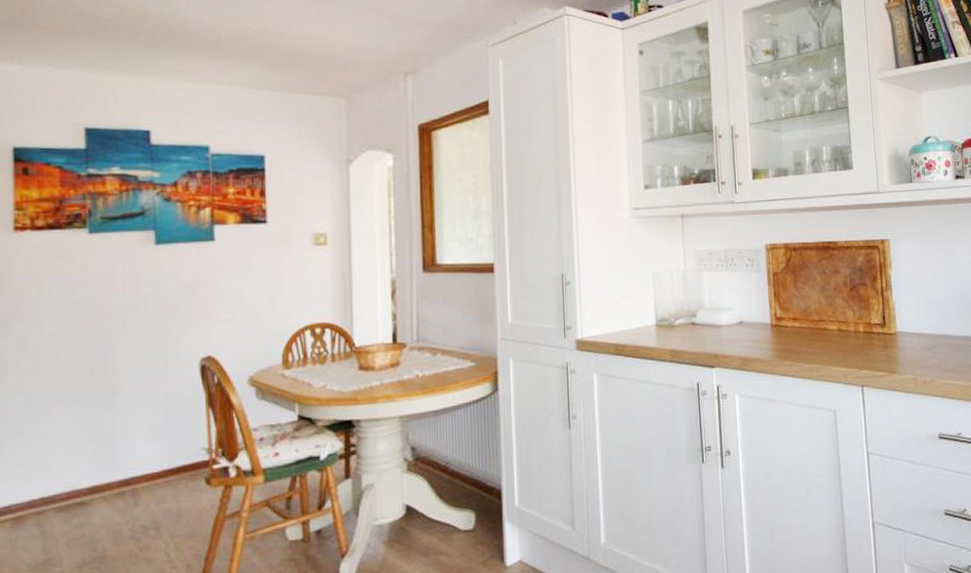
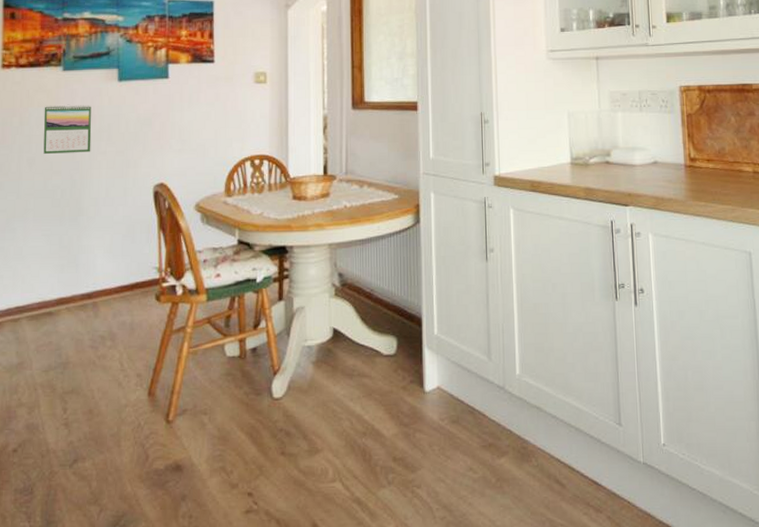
calendar: none [67,271,125,327] -> present [43,104,92,154]

